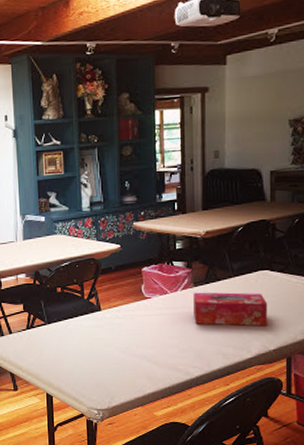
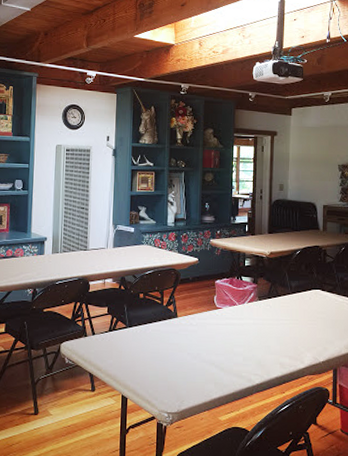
tissue box: present [193,292,268,327] -> none [257,305,319,340]

